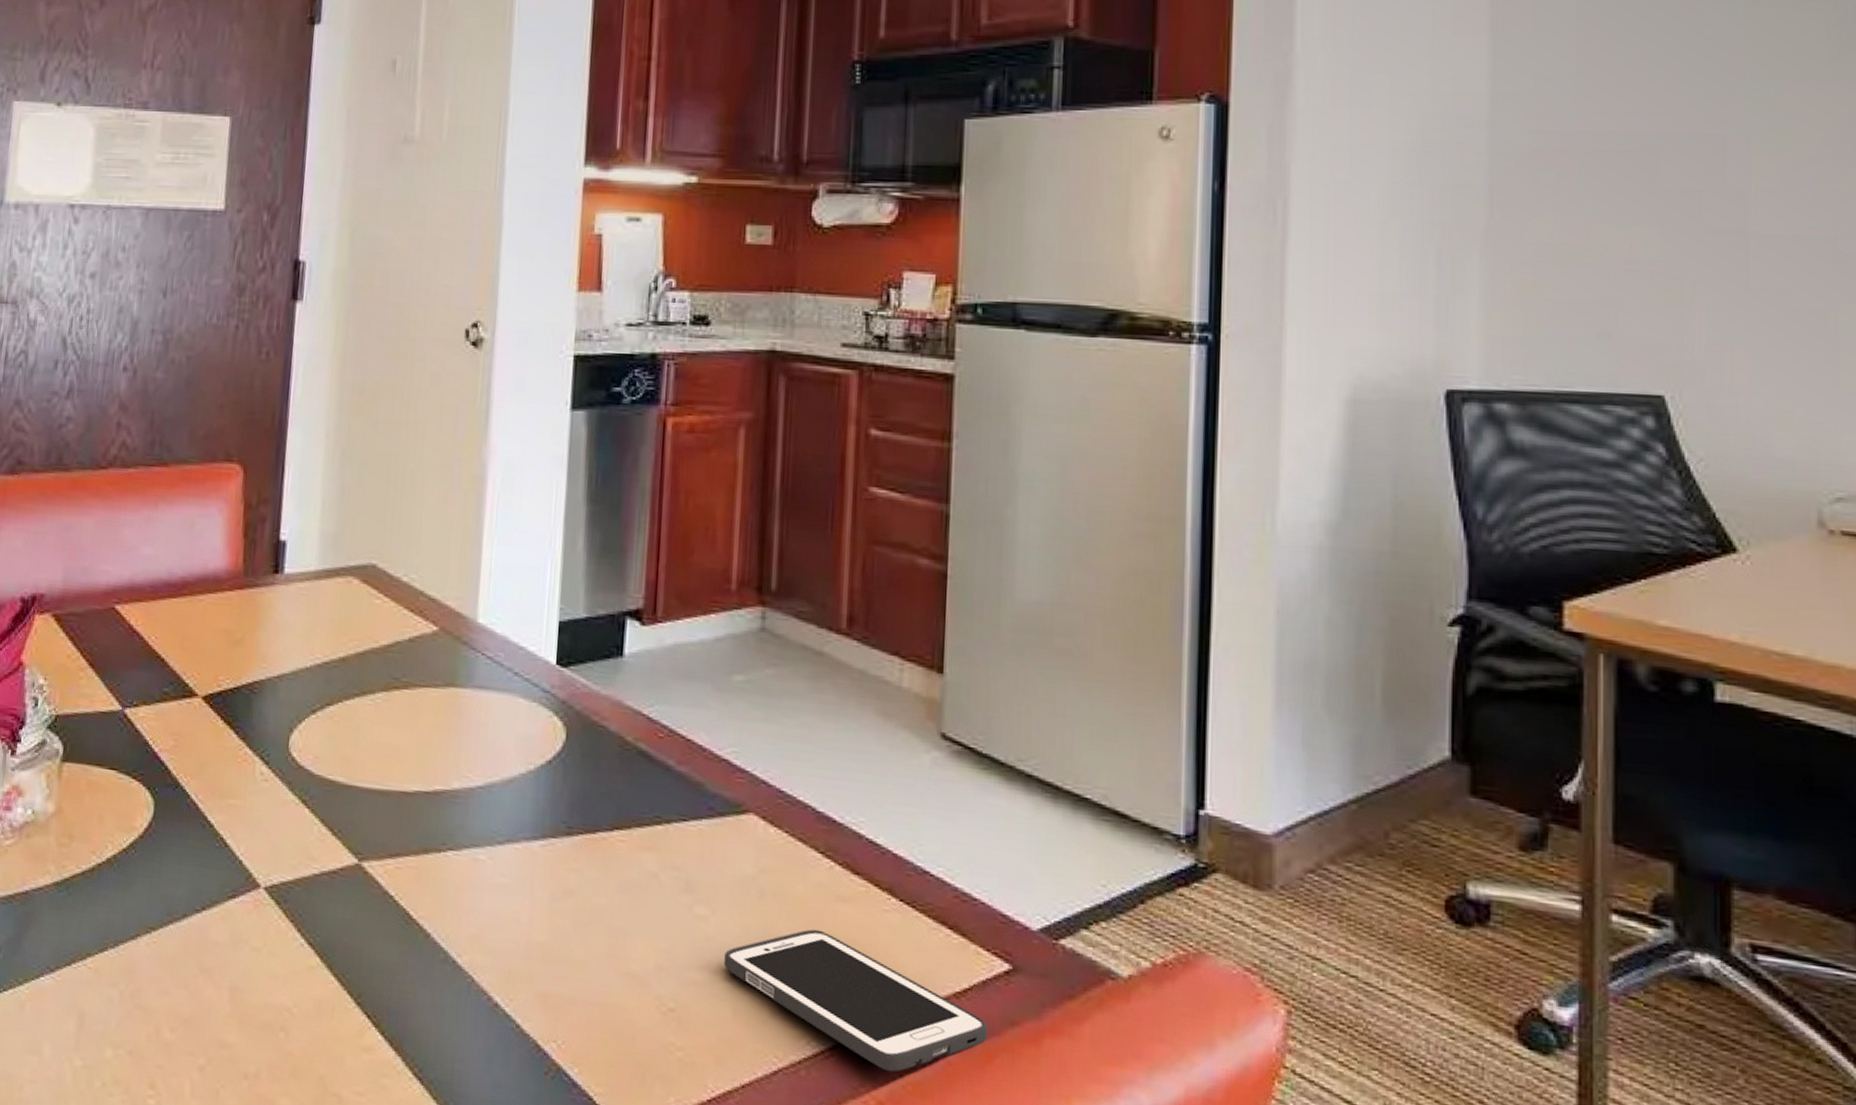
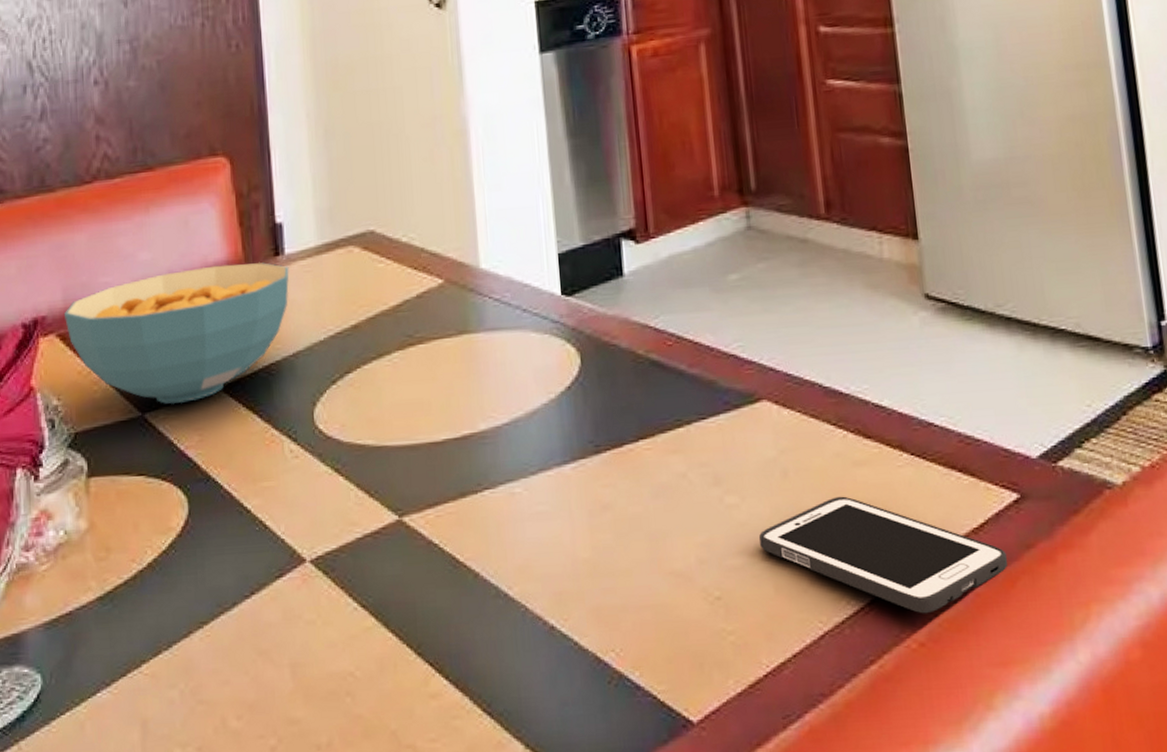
cereal bowl: none [61,571,286,705] -> present [63,262,289,405]

